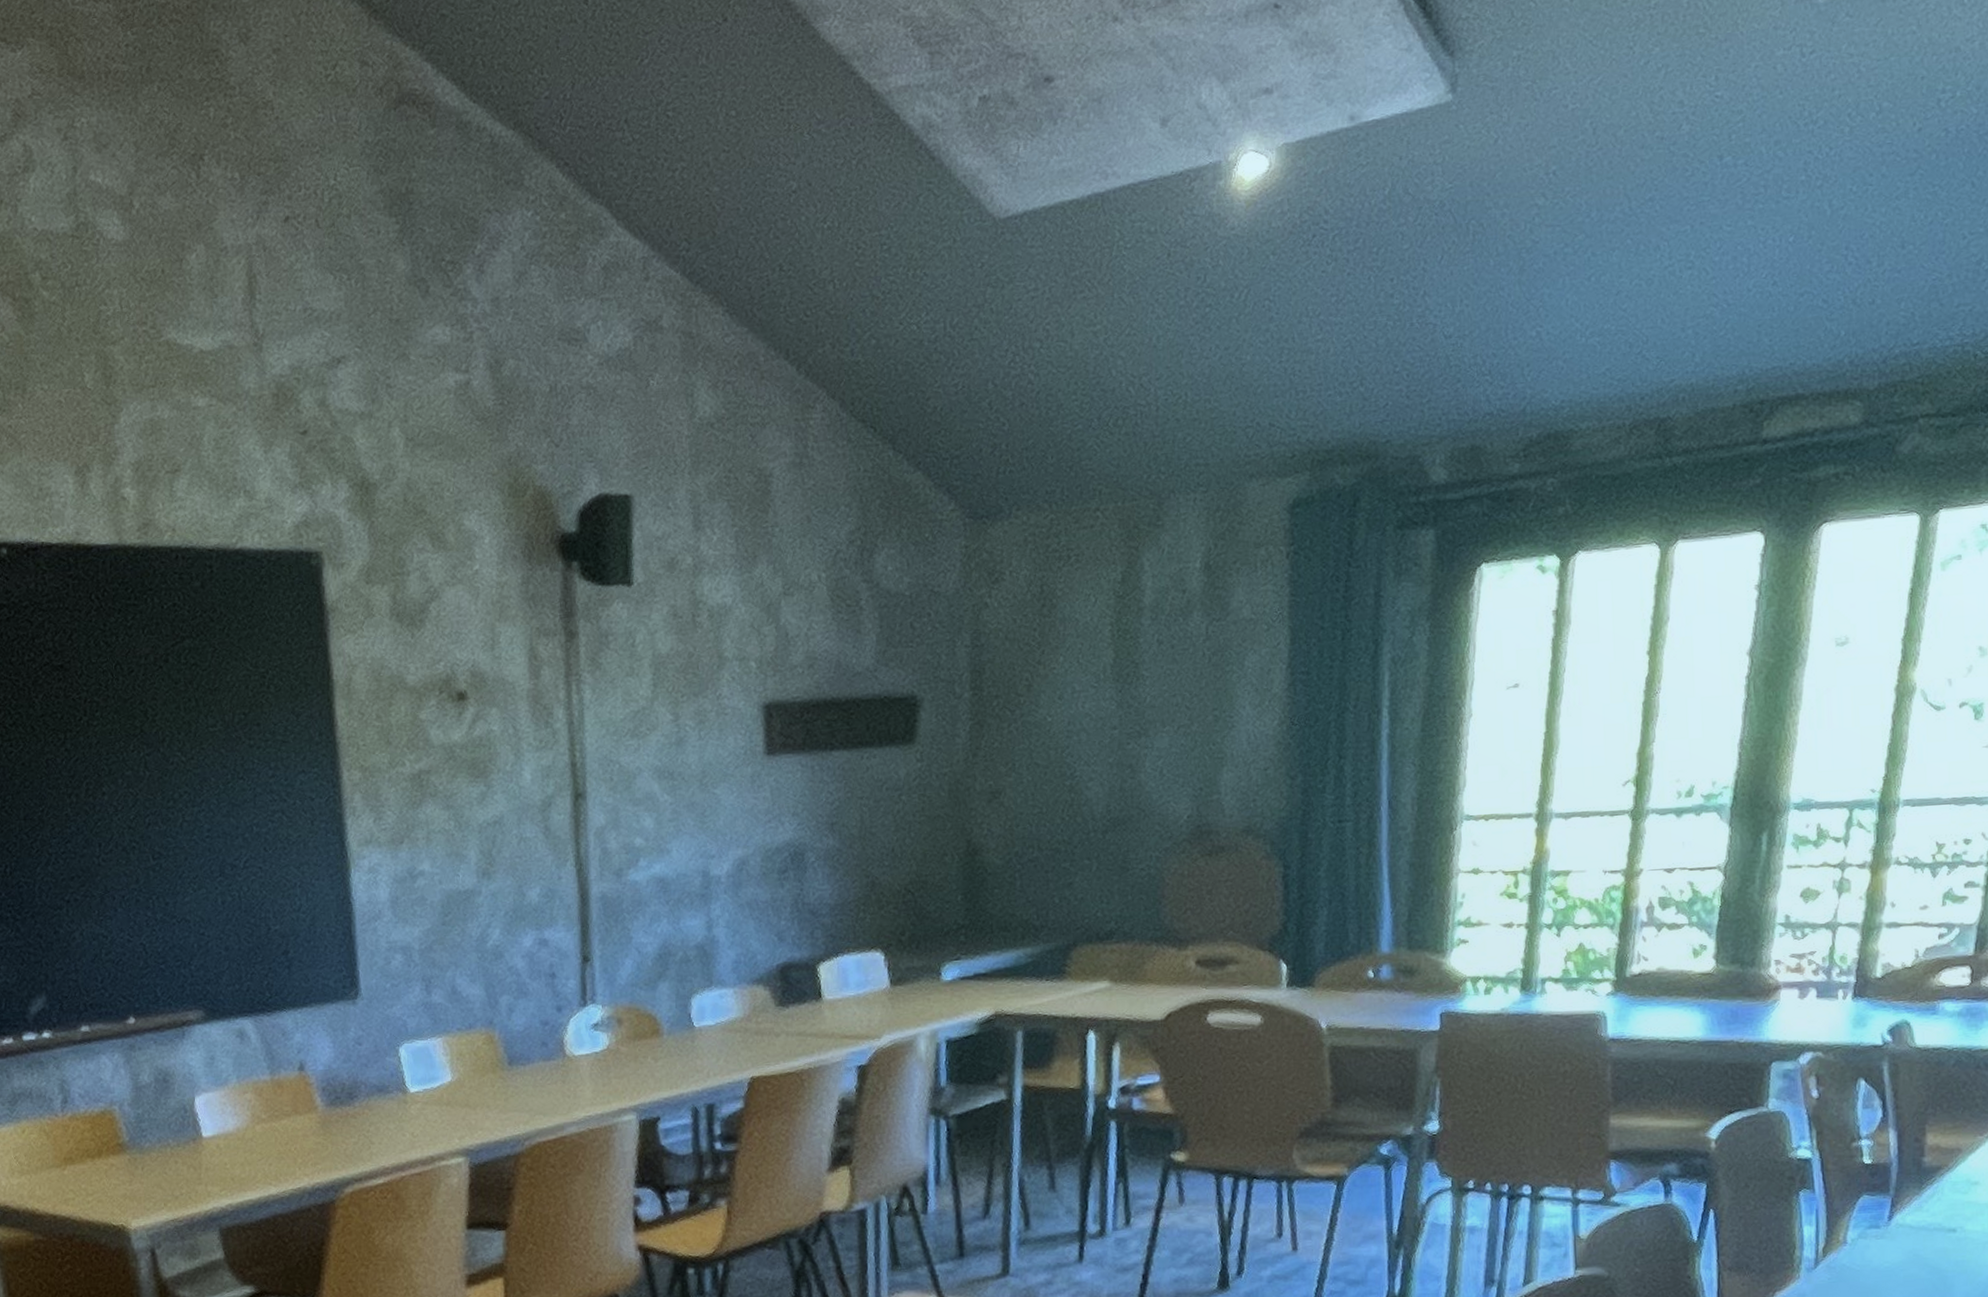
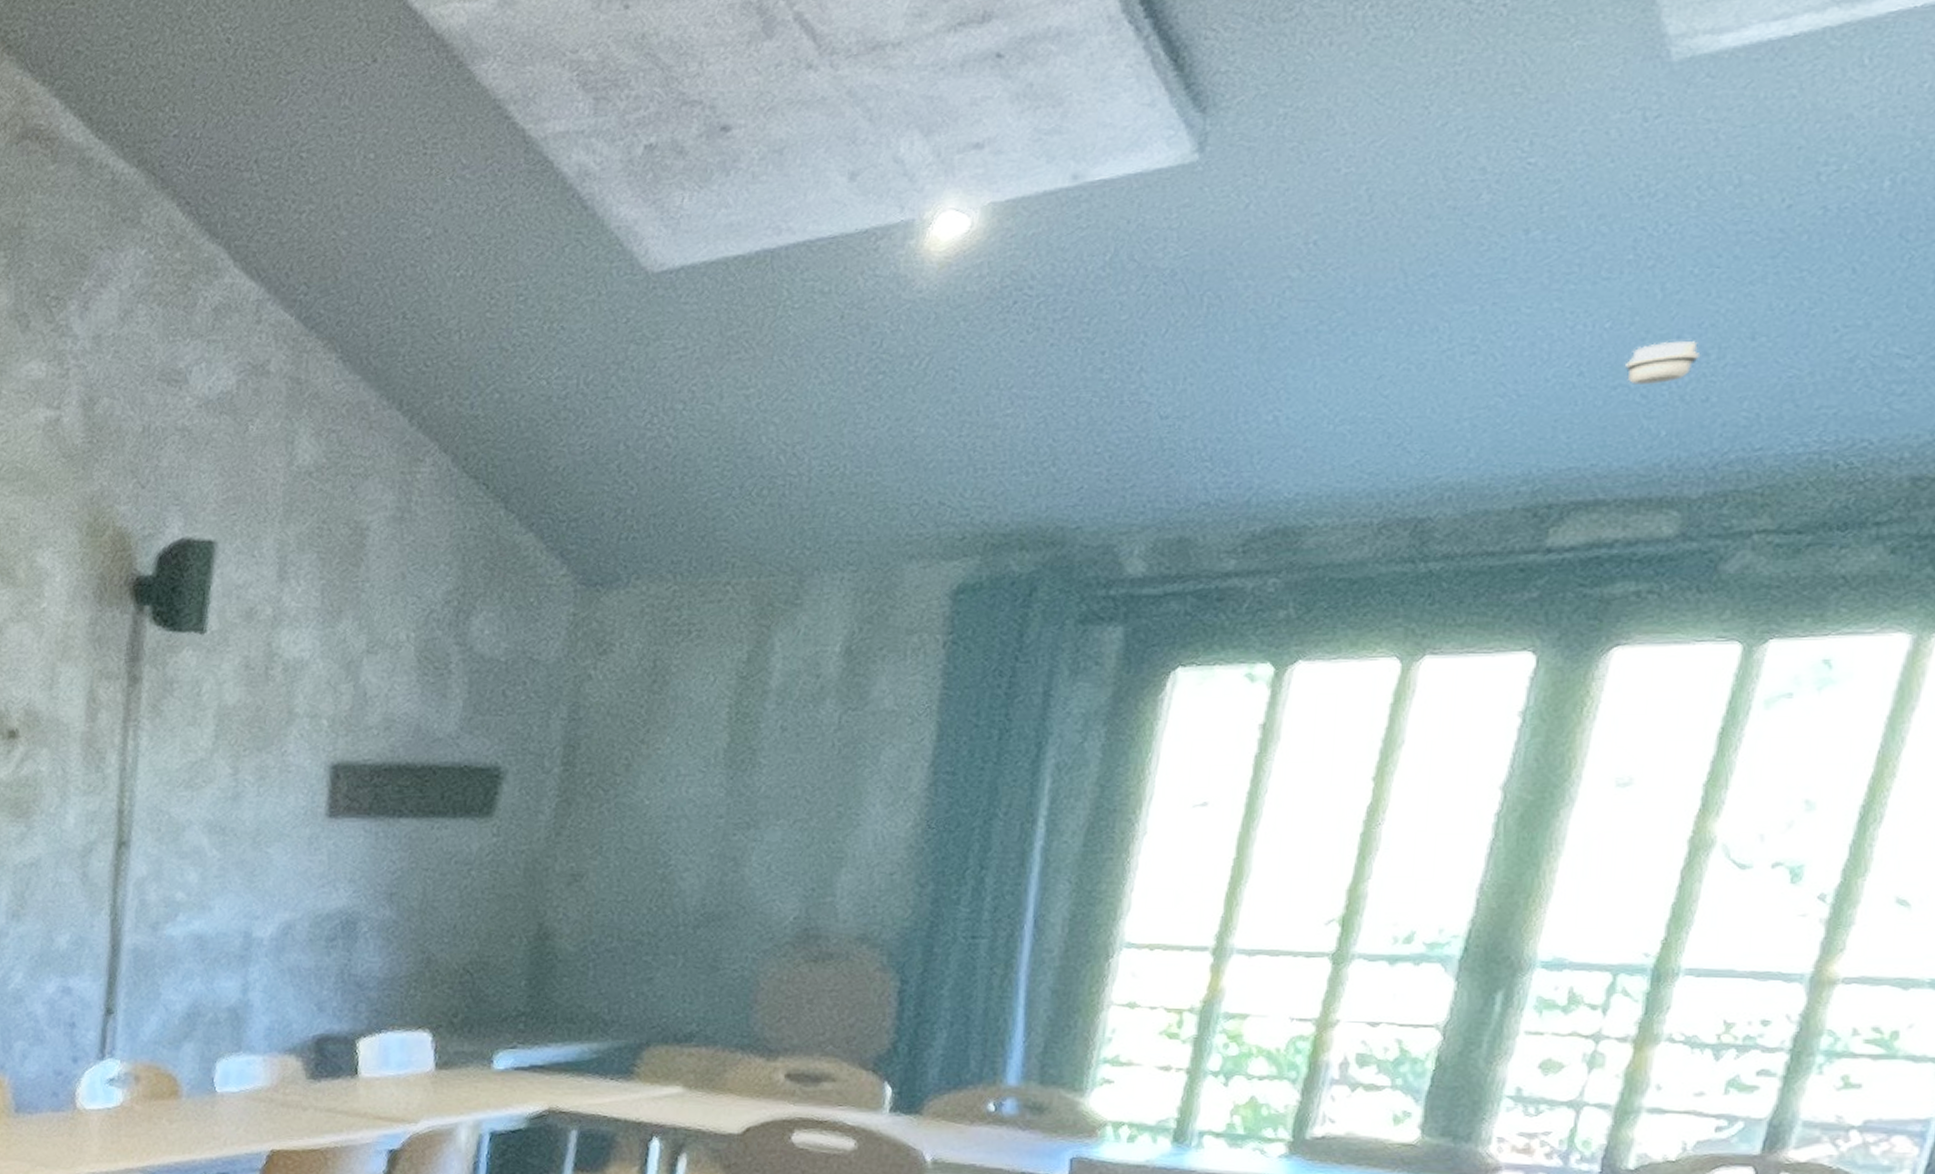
smoke detector: none [1808,250,1864,291] -> present [1626,340,1699,385]

